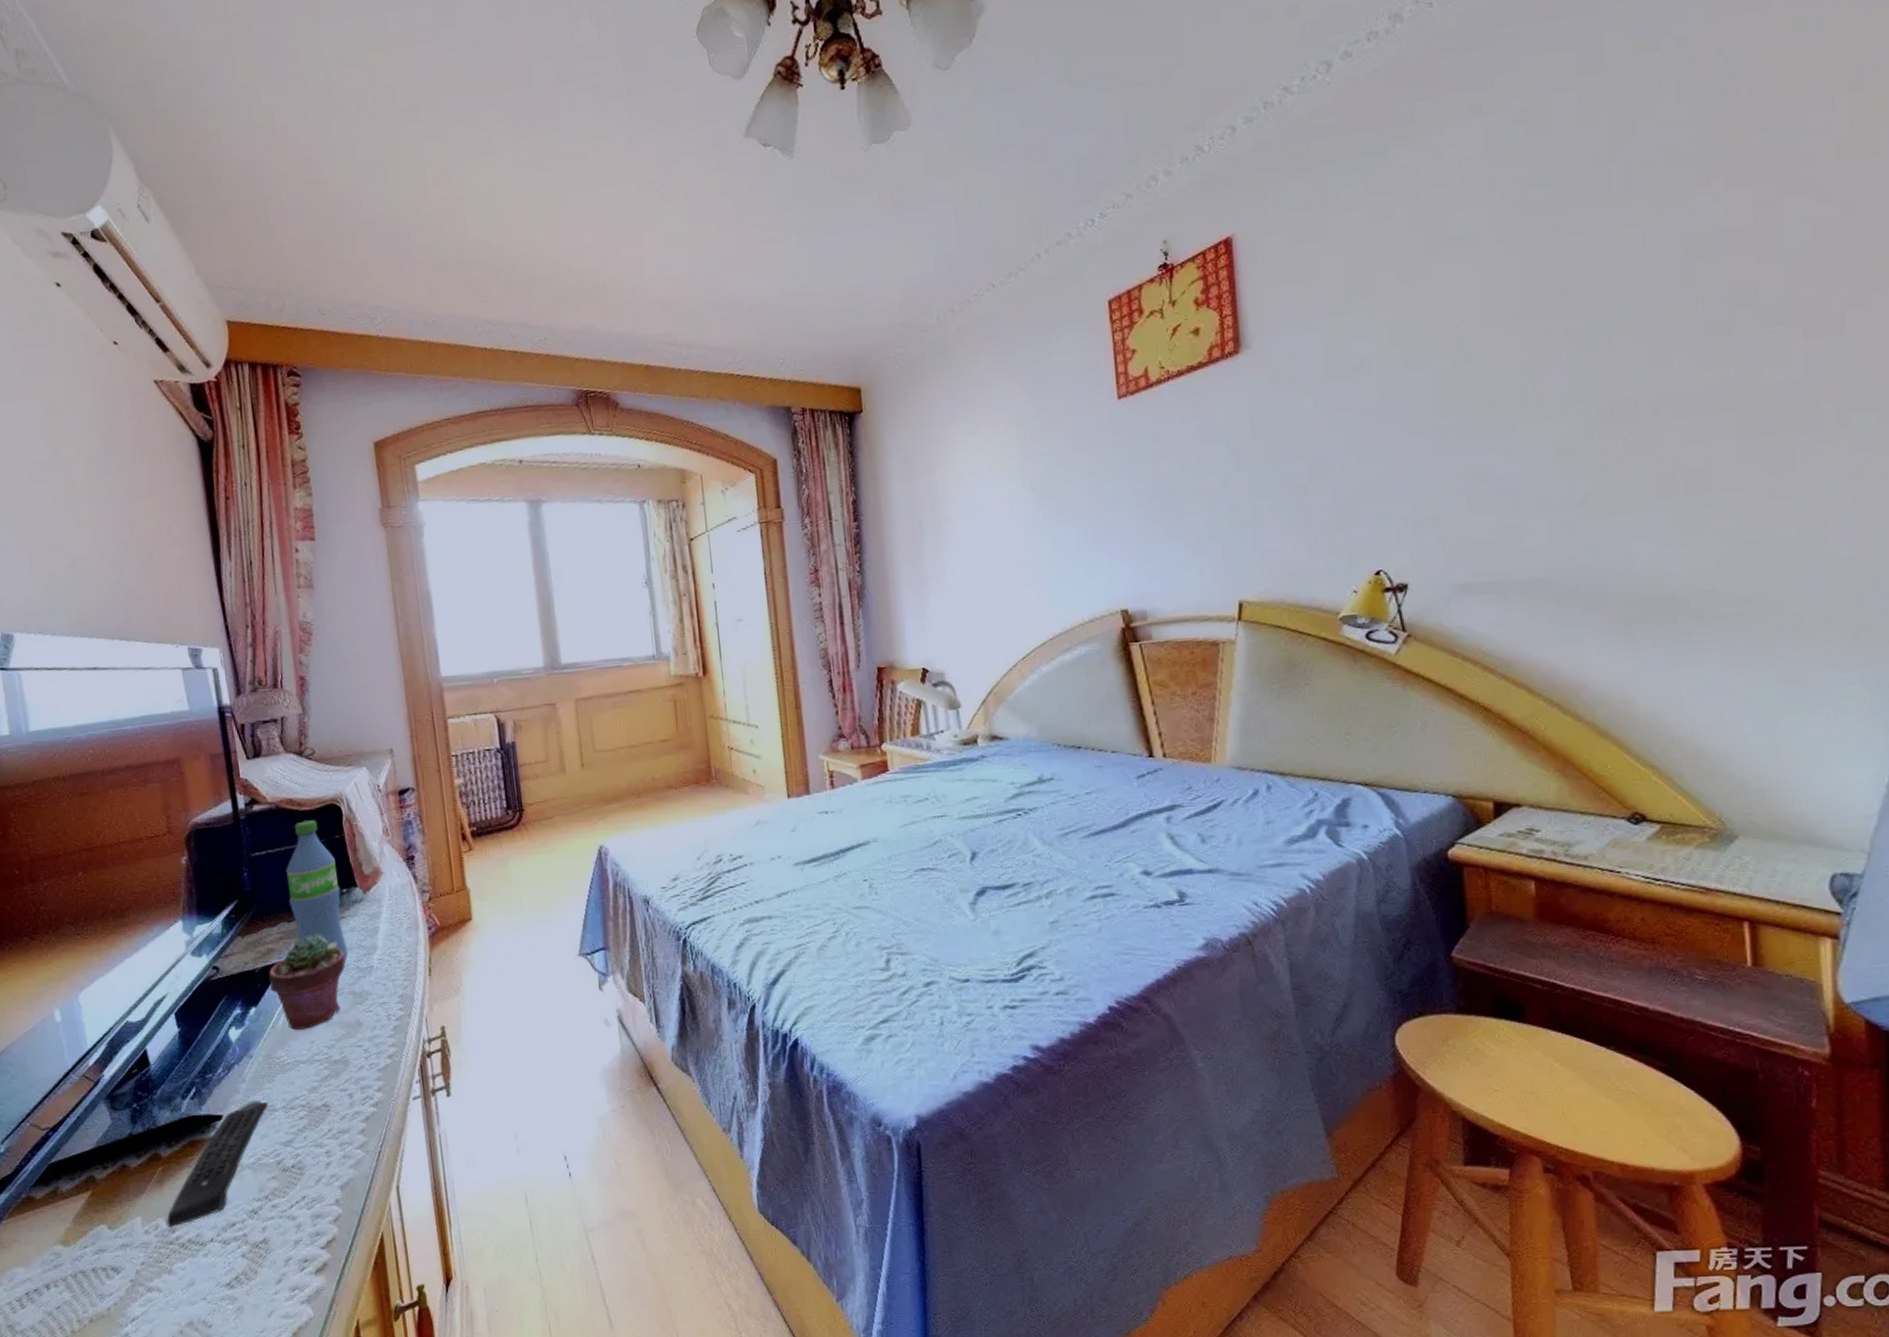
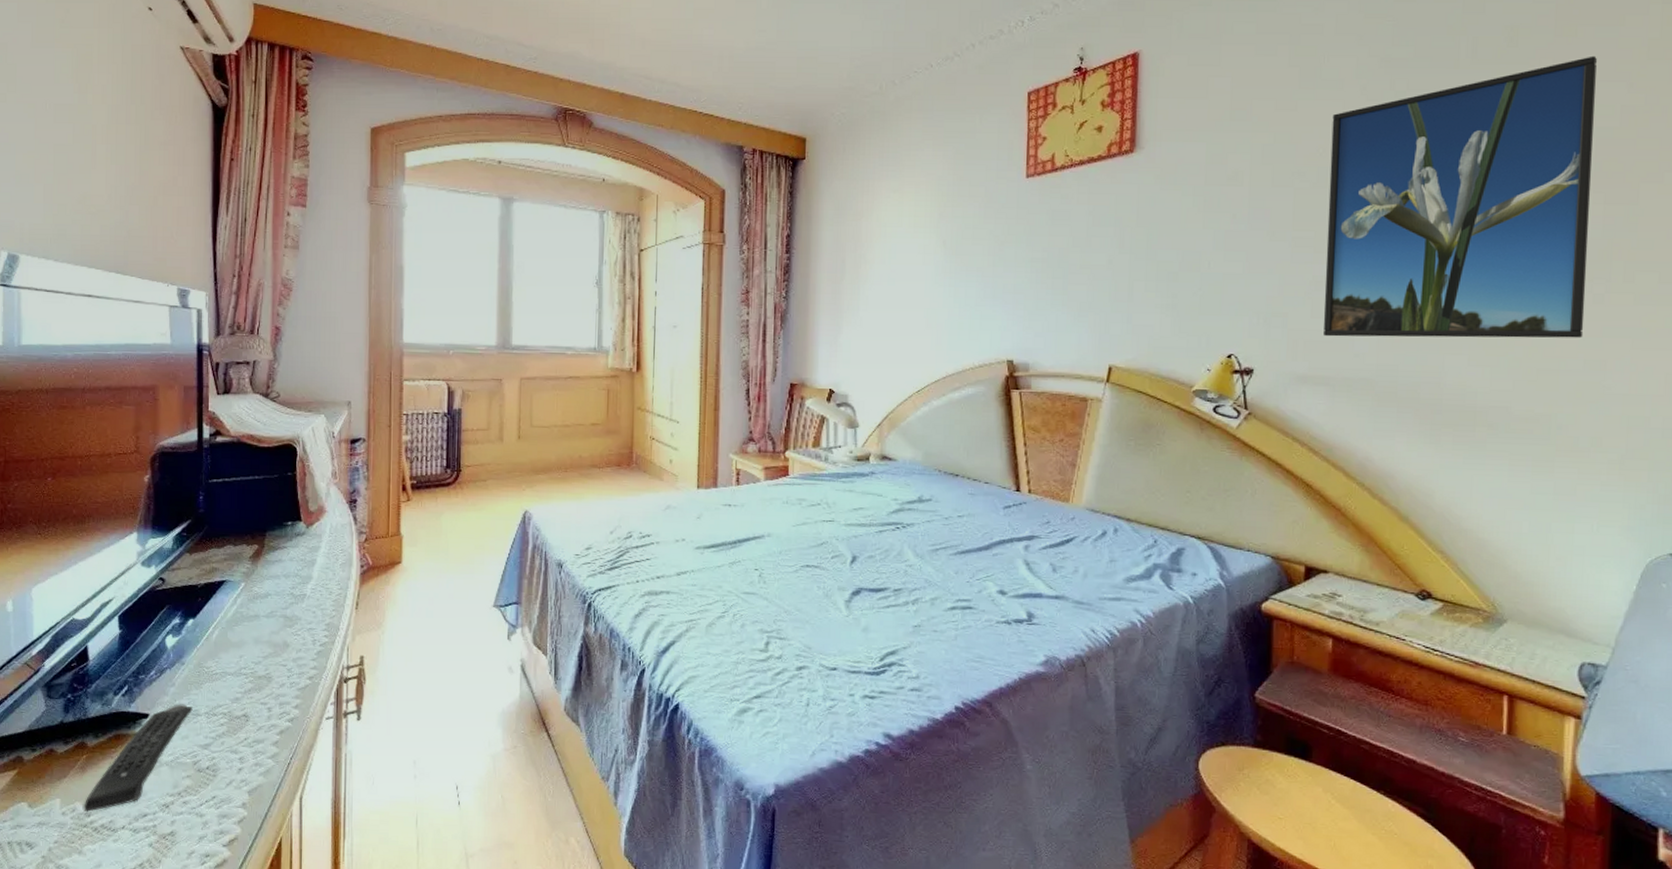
potted succulent: present [269,933,345,1031] -> none [209,558,282,645]
water bottle: present [286,820,349,963] -> none [238,456,286,588]
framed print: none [1467,165,1795,536] -> present [1322,55,1597,338]

